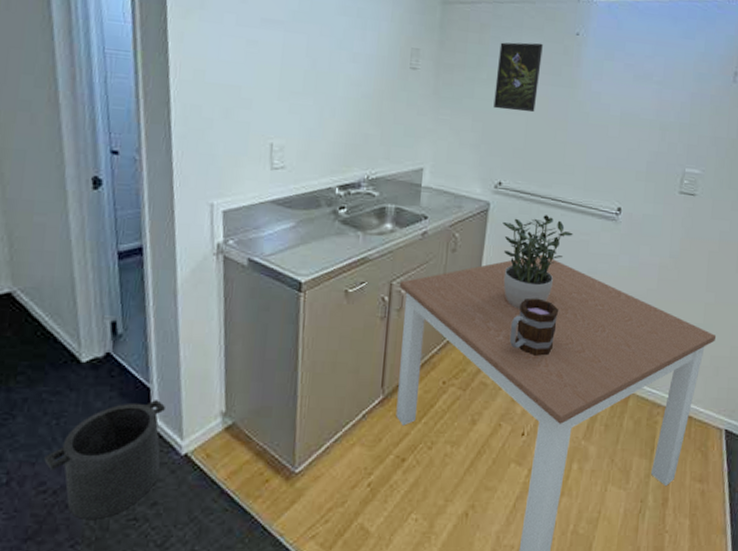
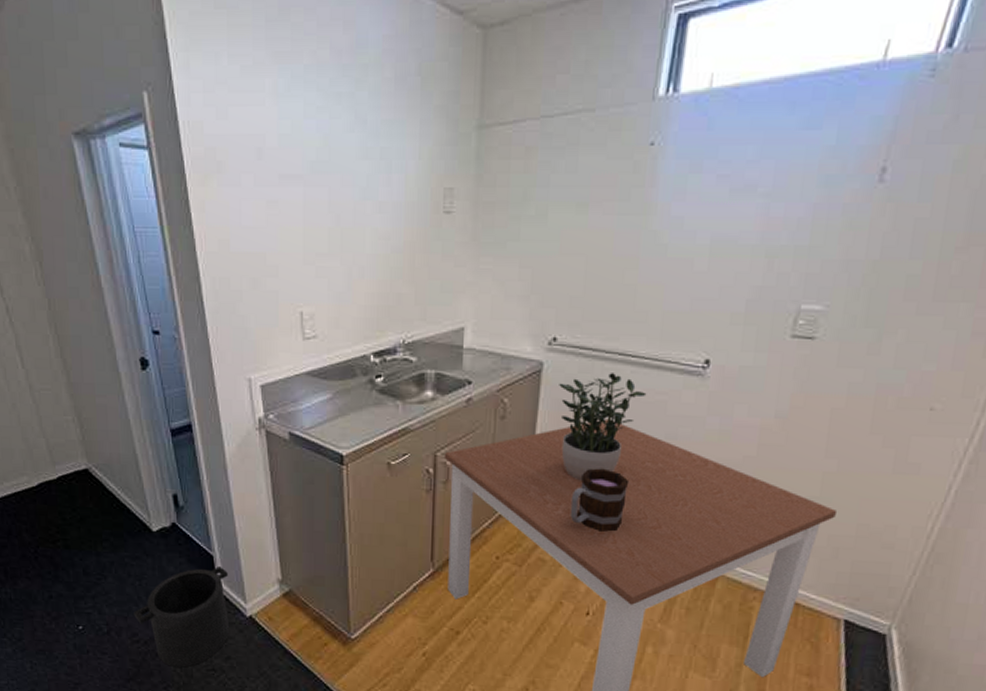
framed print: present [493,42,543,113] -> none [544,162,606,251]

